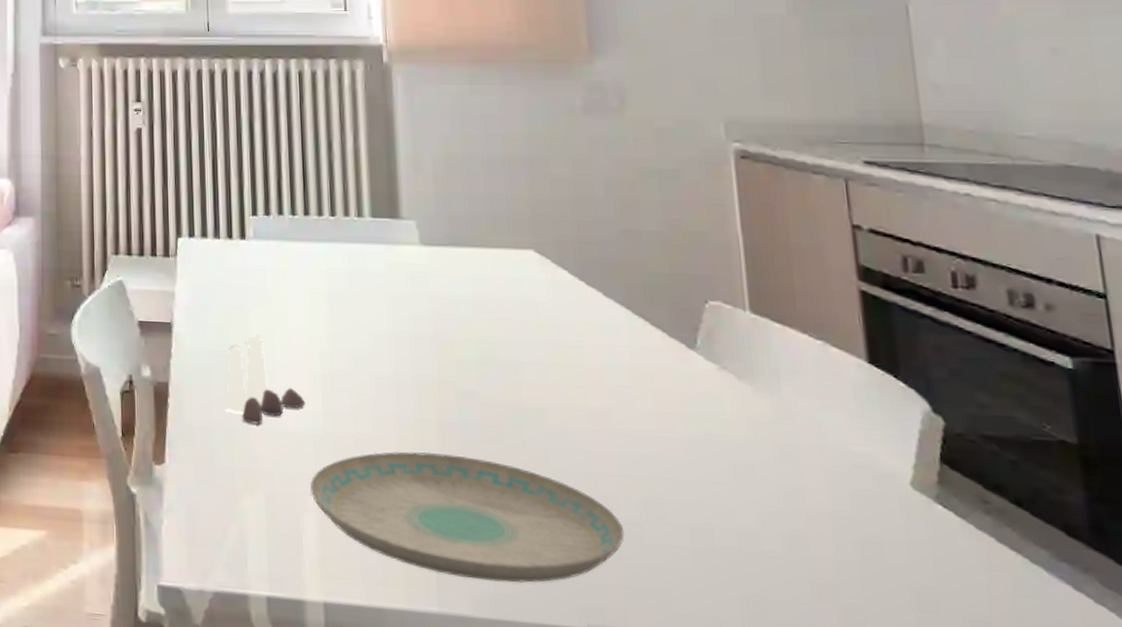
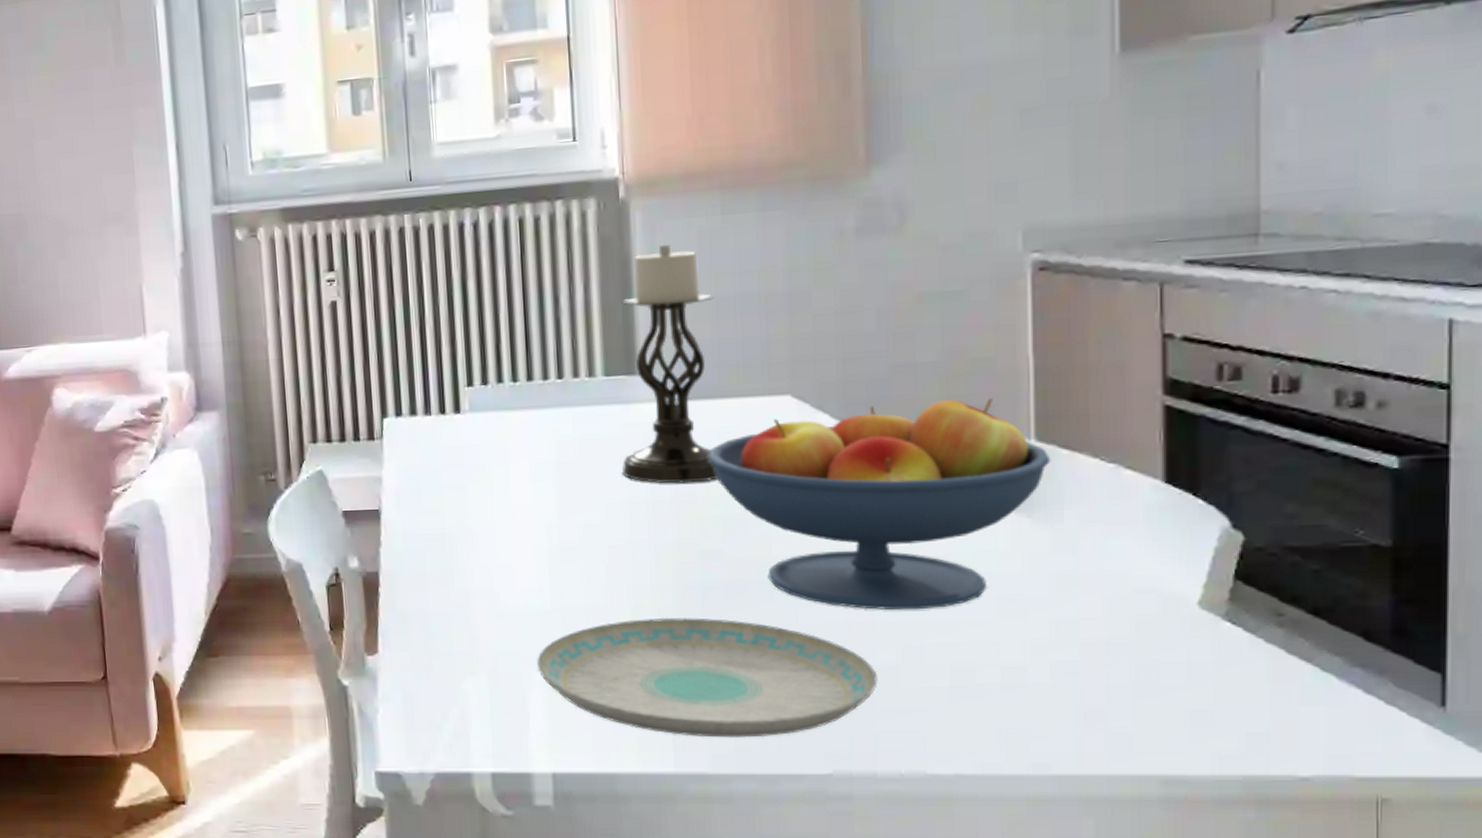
salt and pepper shaker set: present [223,335,306,424] -> none [440,515,531,606]
candle holder: none [386,105,473,324] -> present [621,244,718,484]
fruit bowl: none [462,266,766,466] -> present [707,398,1051,610]

